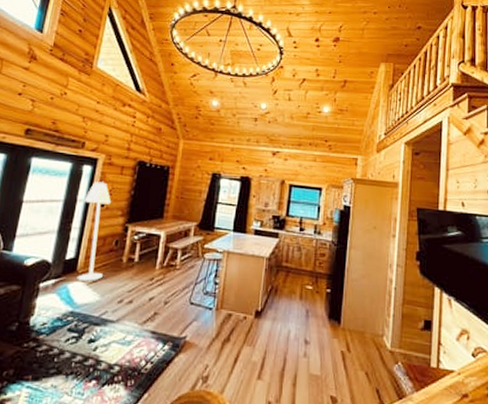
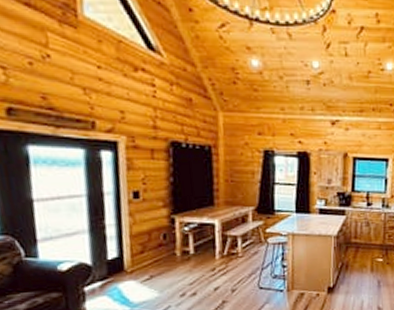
floor lamp: present [77,181,112,281] -> none [111,168,157,280]

